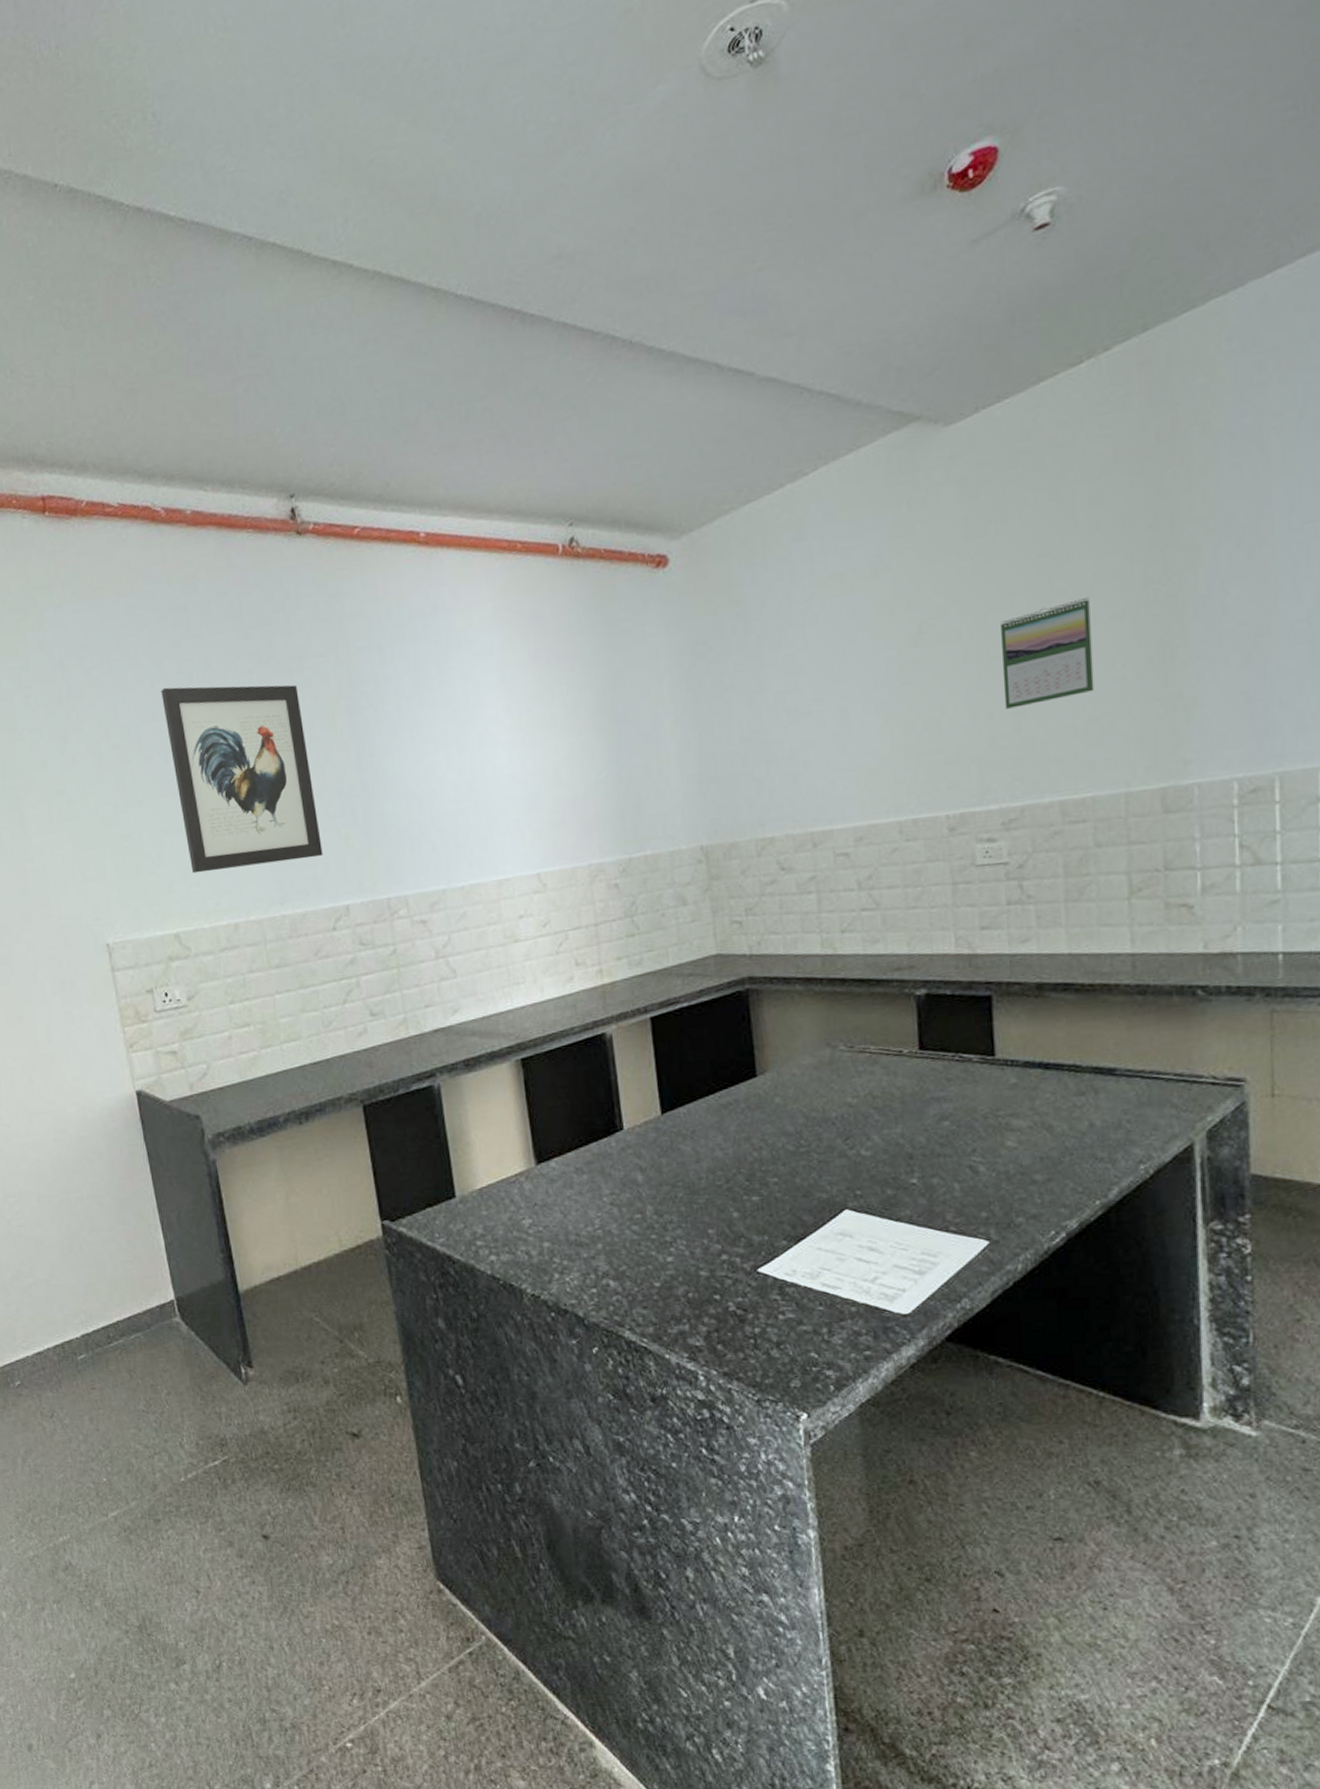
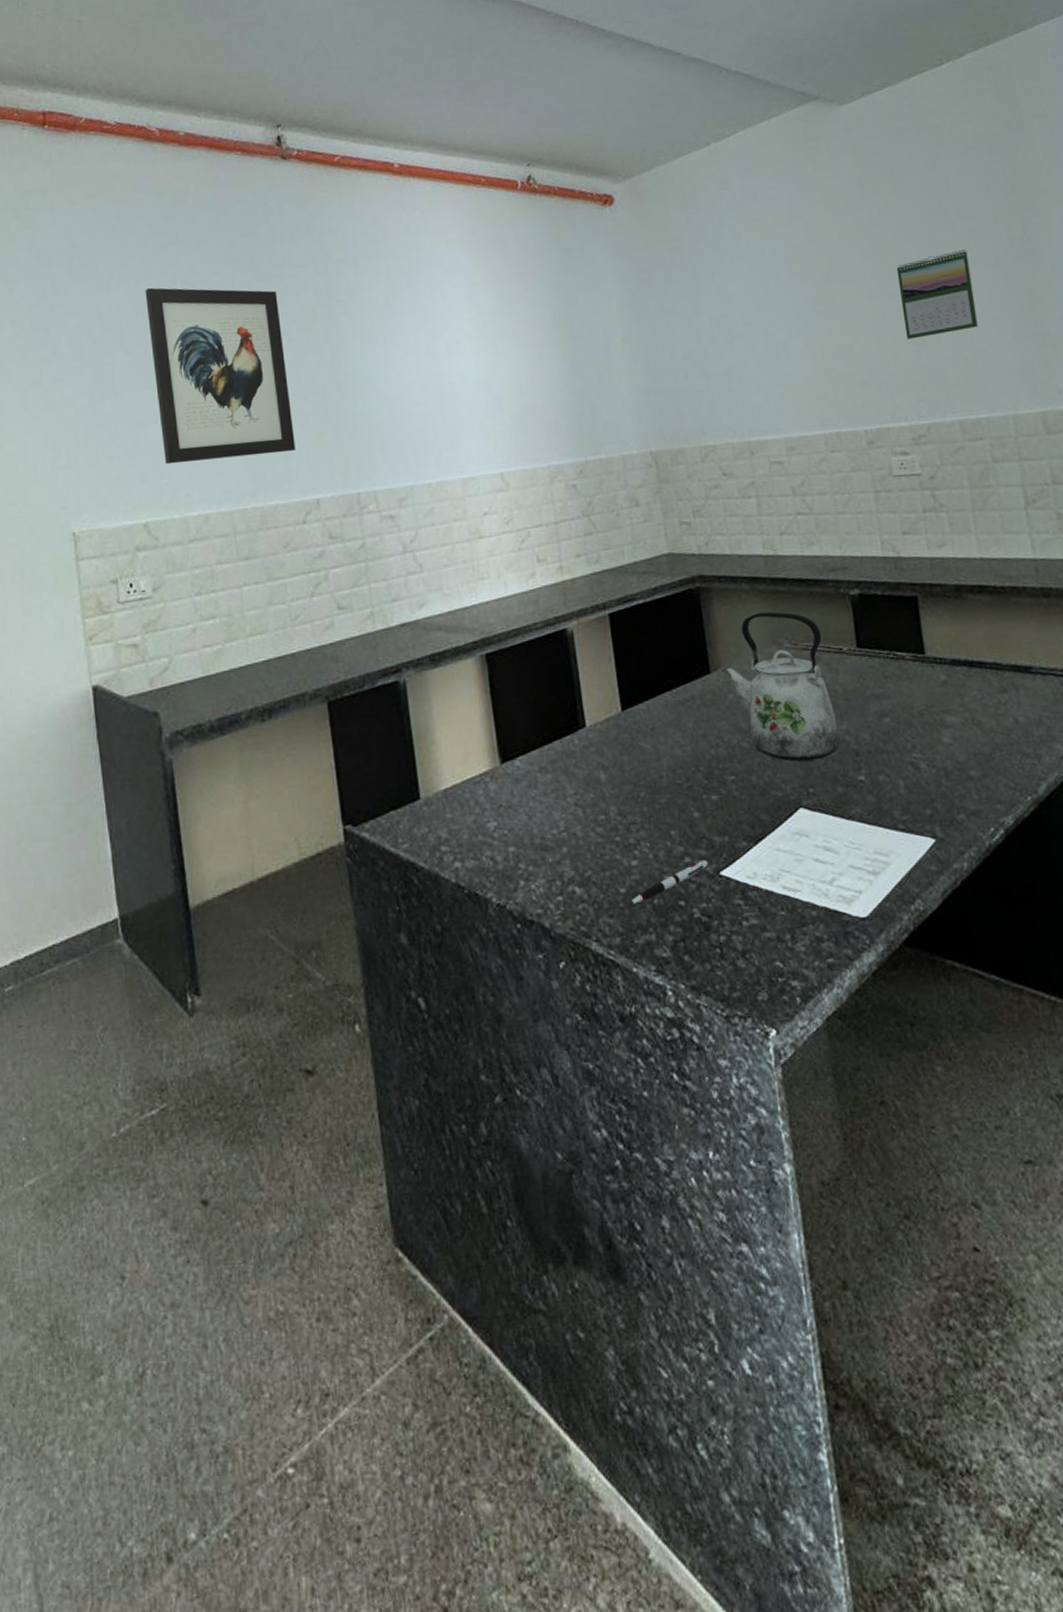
pen: none [664,1258,746,1297] -> present [630,860,709,905]
kettle: none [768,1013,895,1164] -> present [721,611,842,762]

